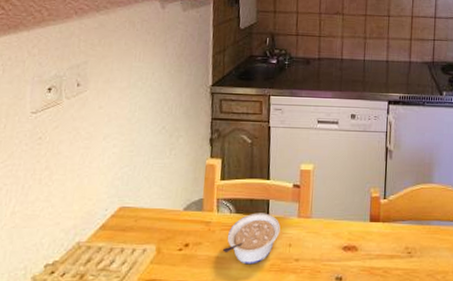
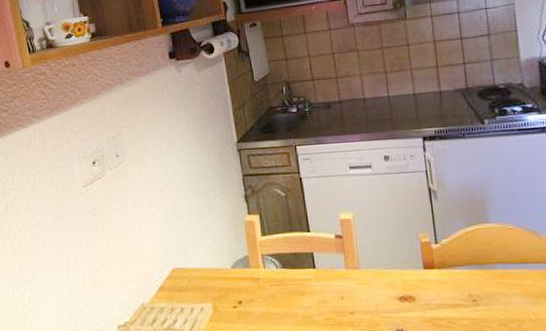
legume: present [222,213,281,265] -> none [275,266,330,319]

